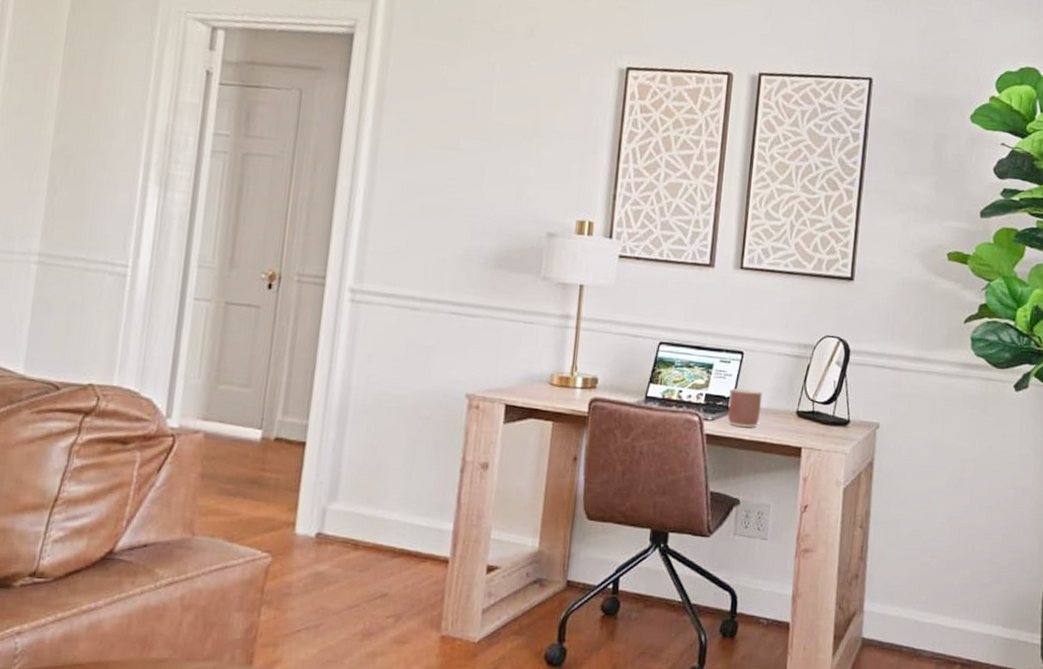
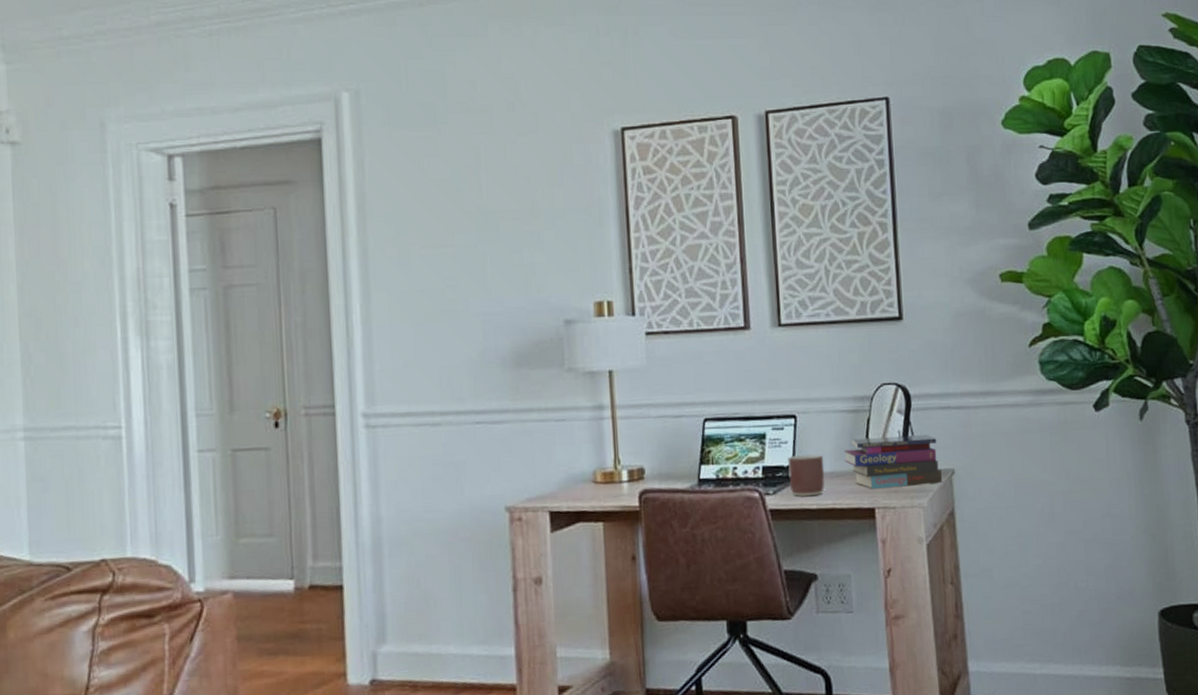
books: none [781,381,868,434] -> present [844,435,942,489]

